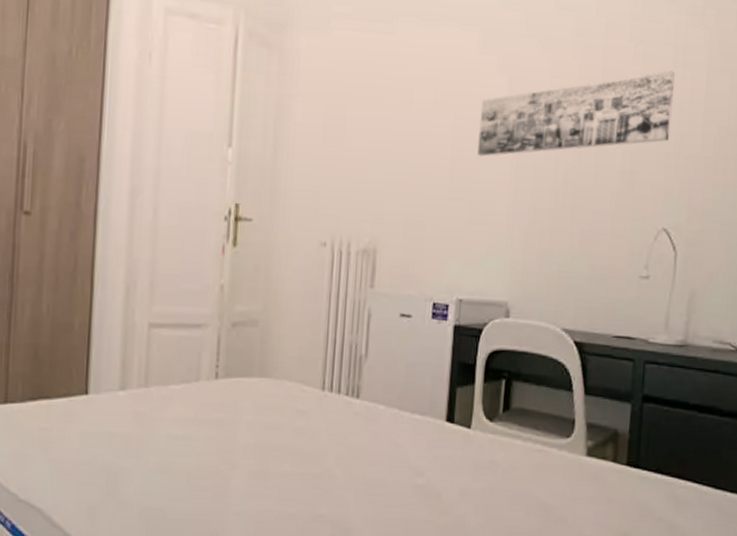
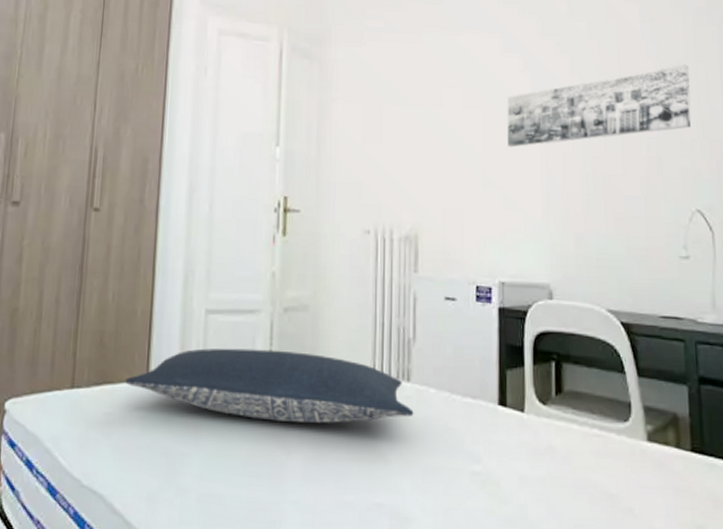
pillow: none [62,363,361,439] -> present [125,348,414,424]

